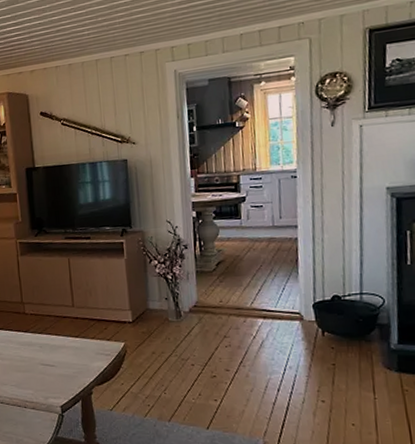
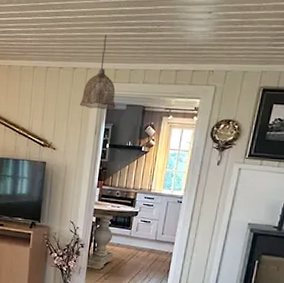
pendant lamp: none [154,9,196,92] -> present [79,34,116,109]

